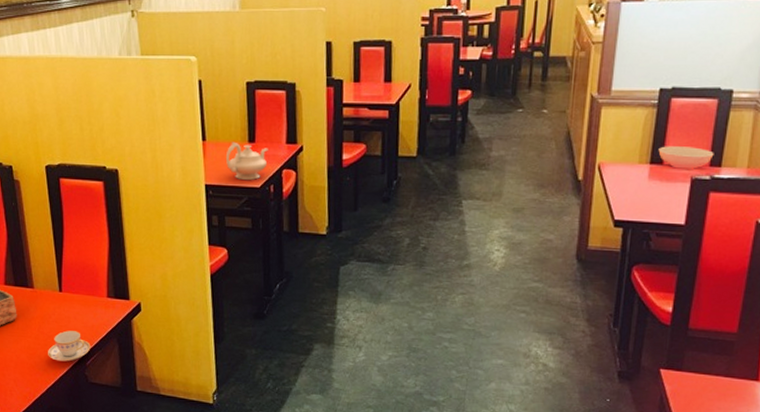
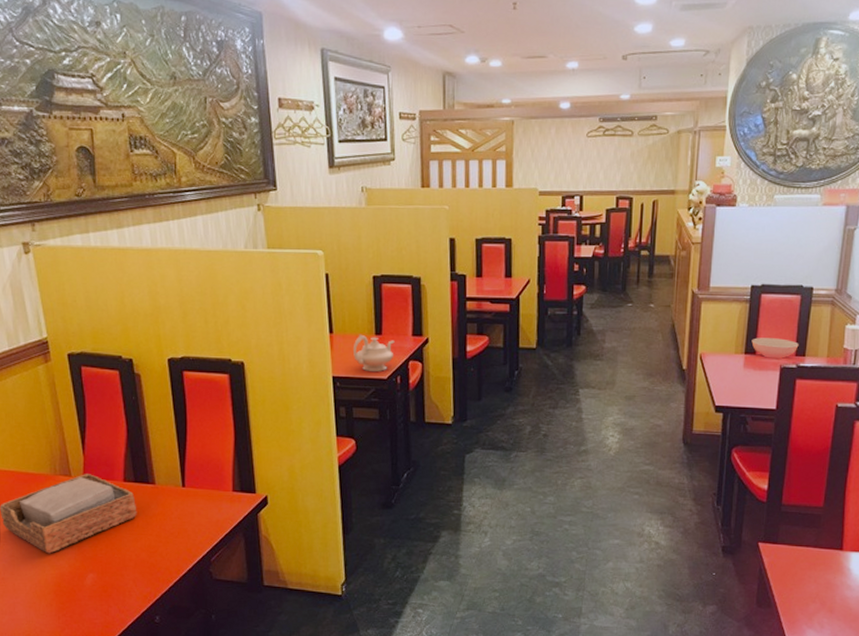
teacup: present [48,330,91,362] -> none [170,526,216,559]

